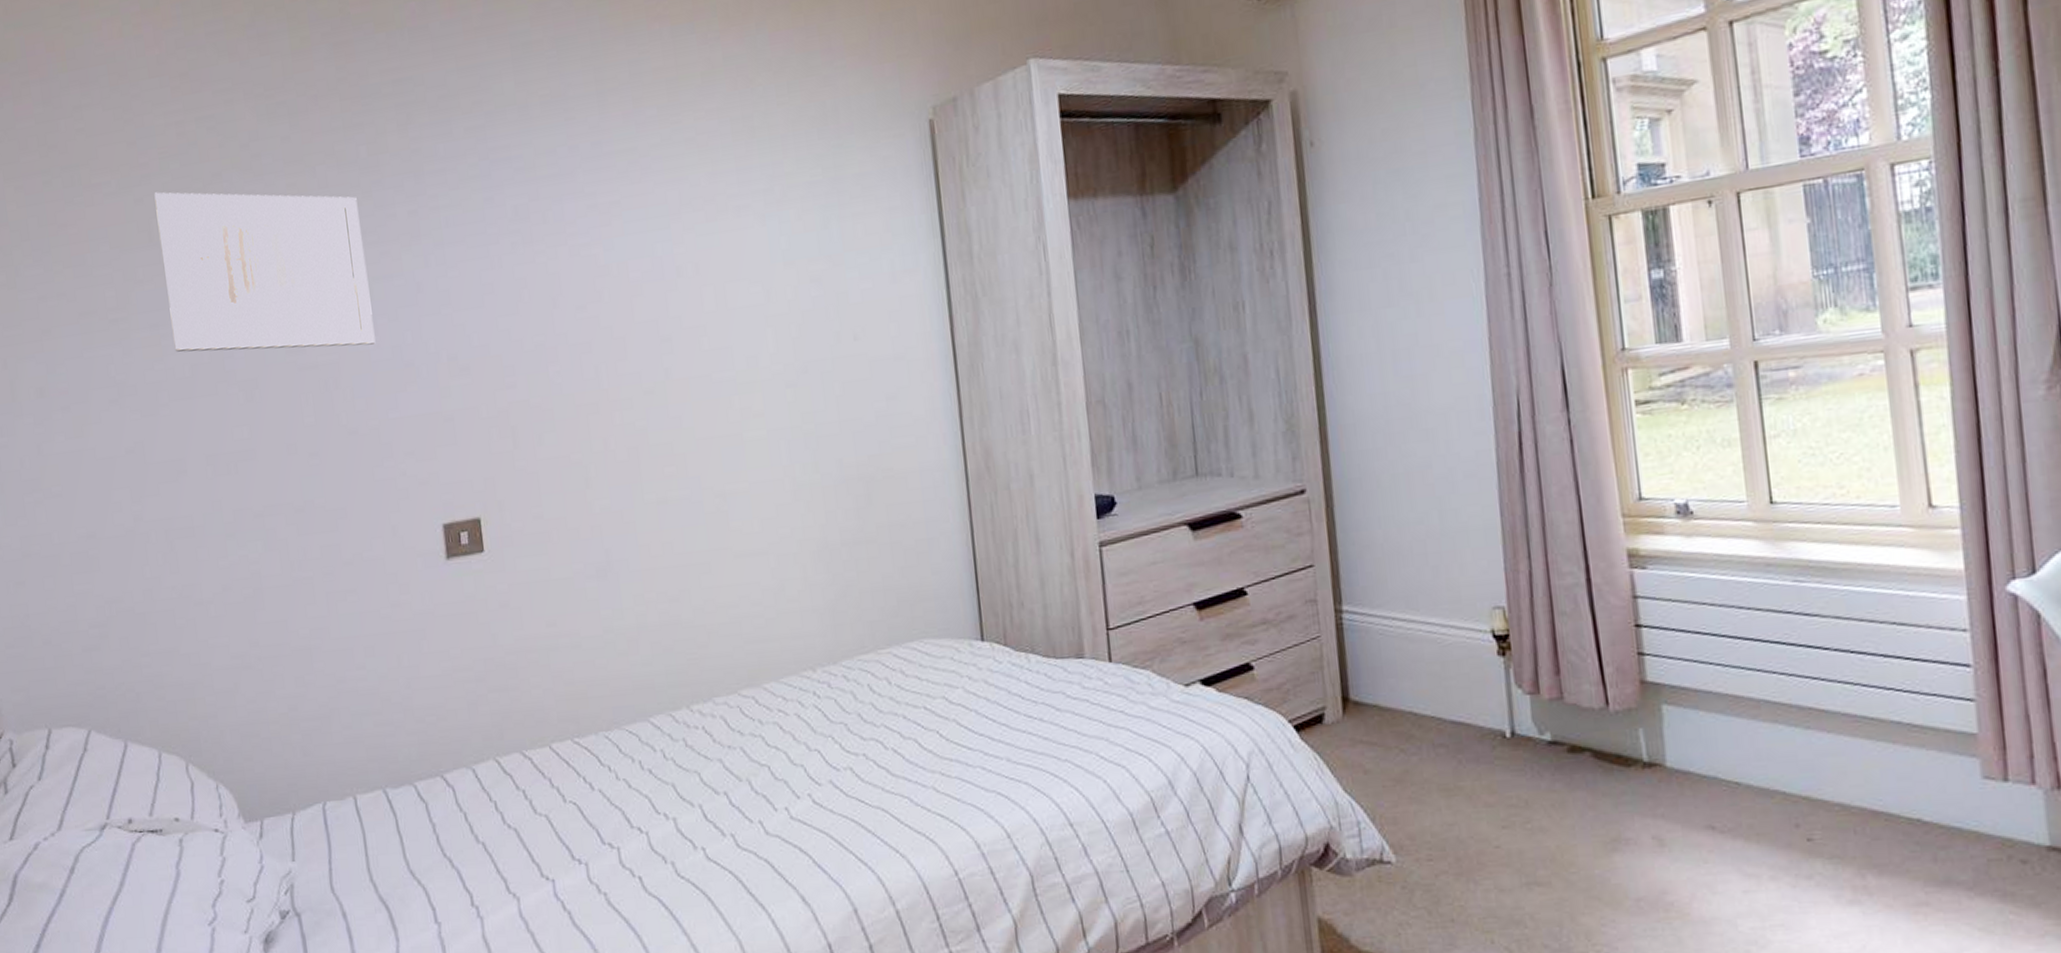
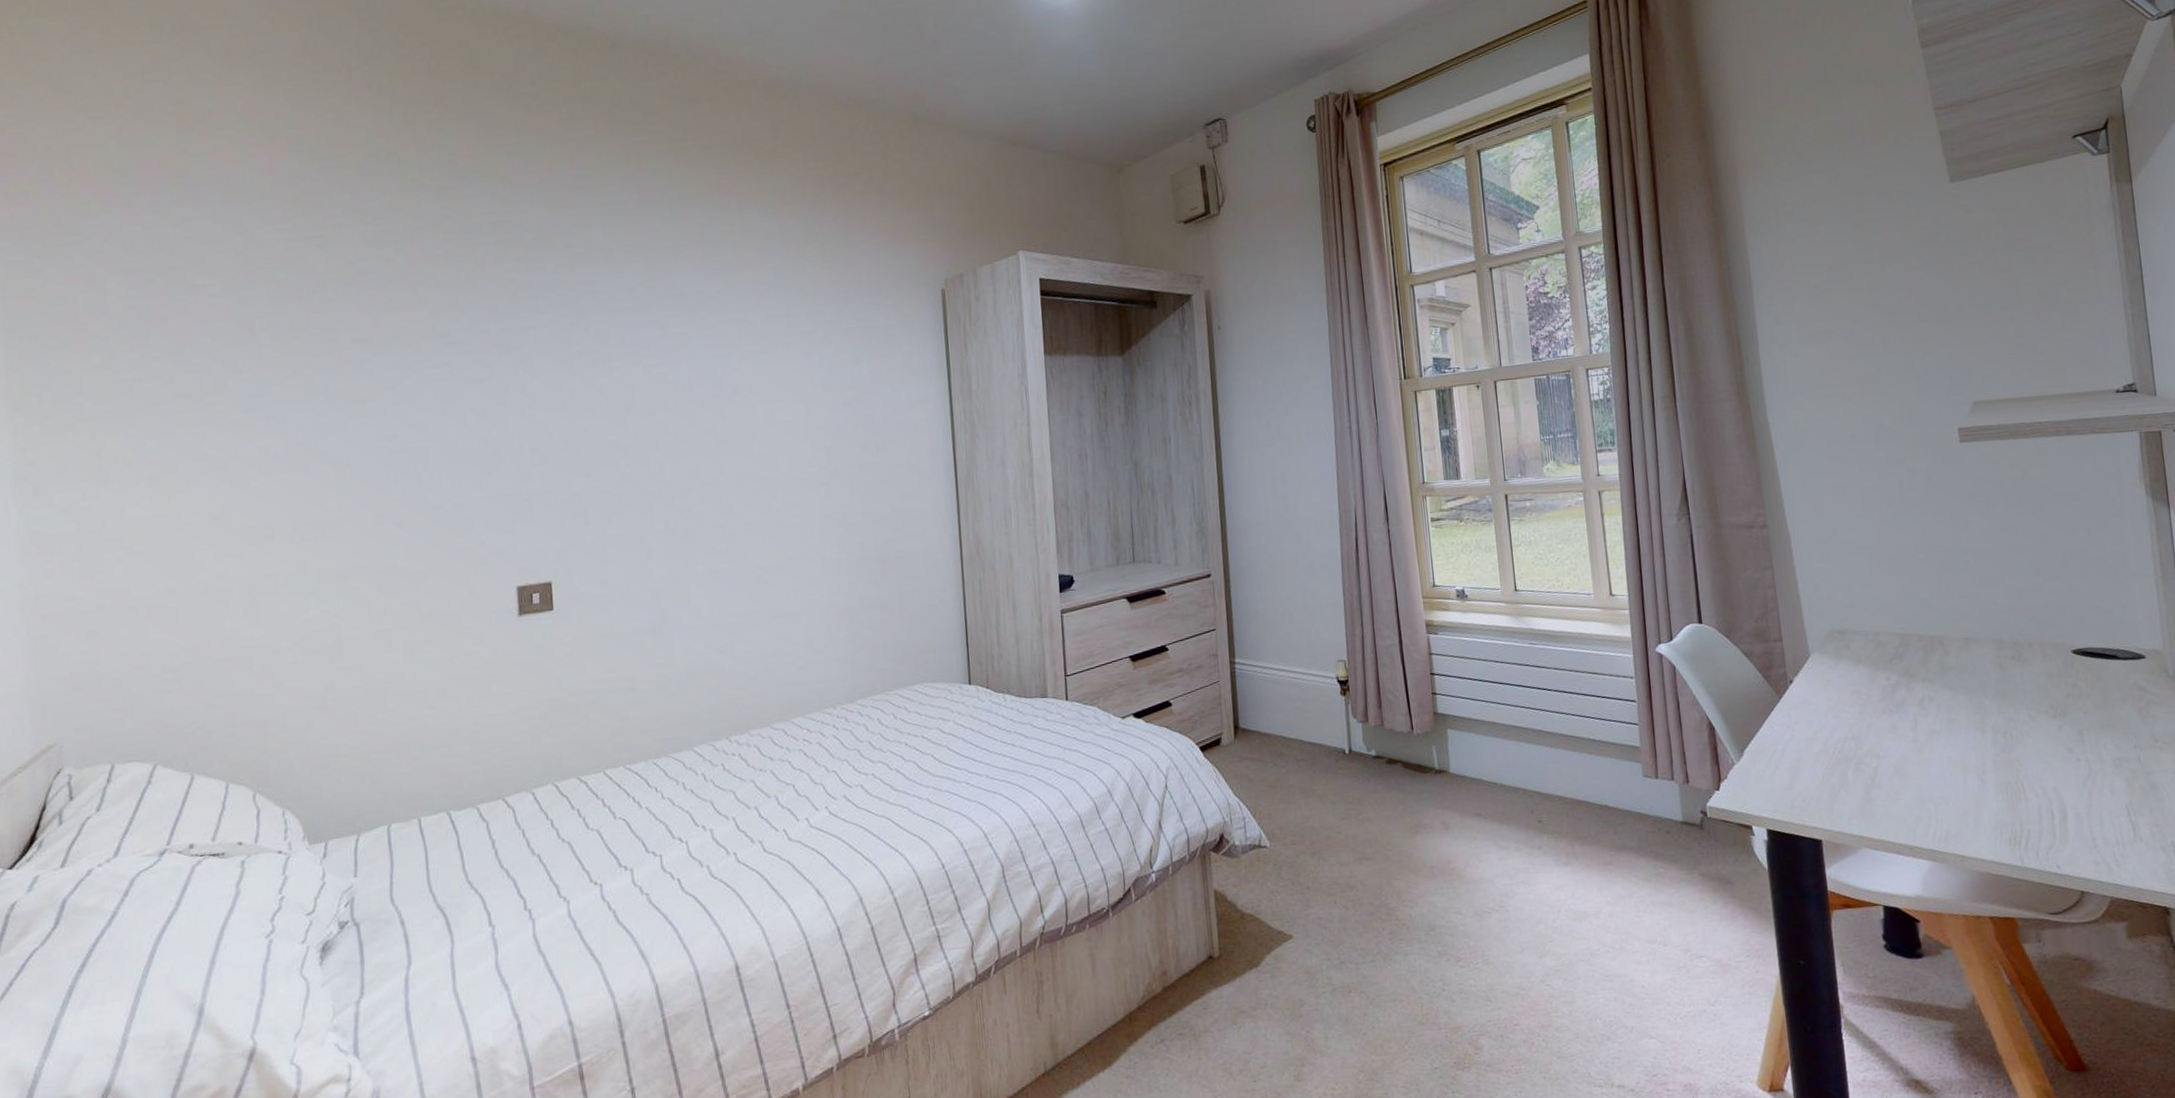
wall art: present [154,192,376,352] -> none [259,296,464,436]

